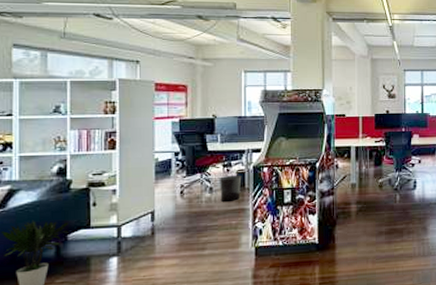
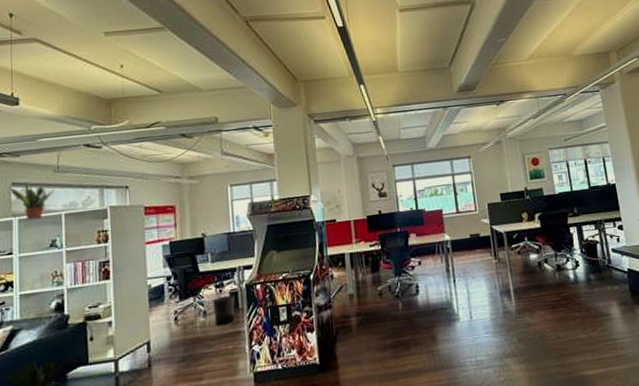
potted plant: none [10,45,59,83] -> present [9,182,54,220]

